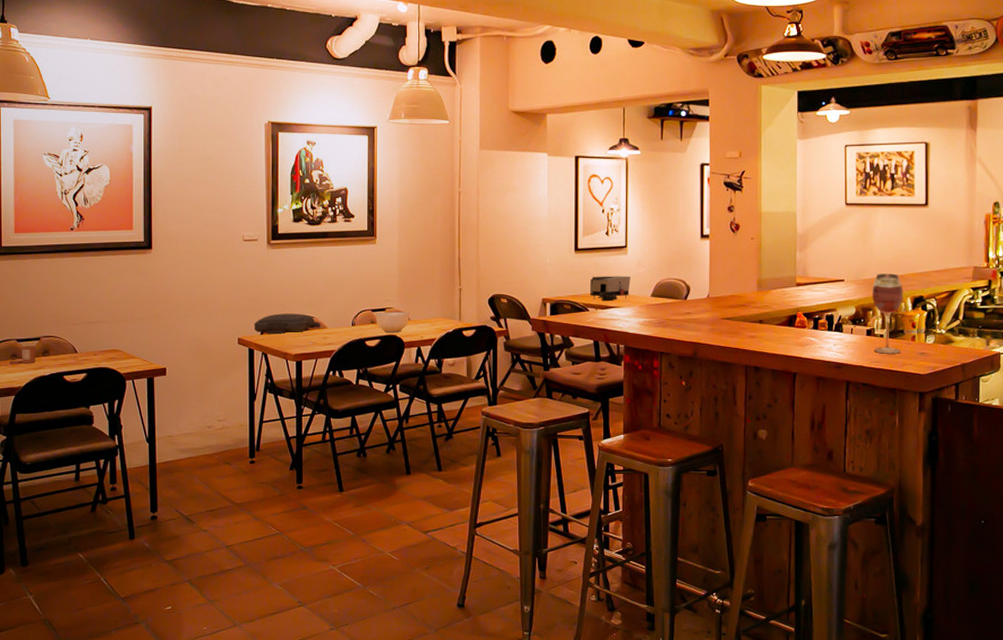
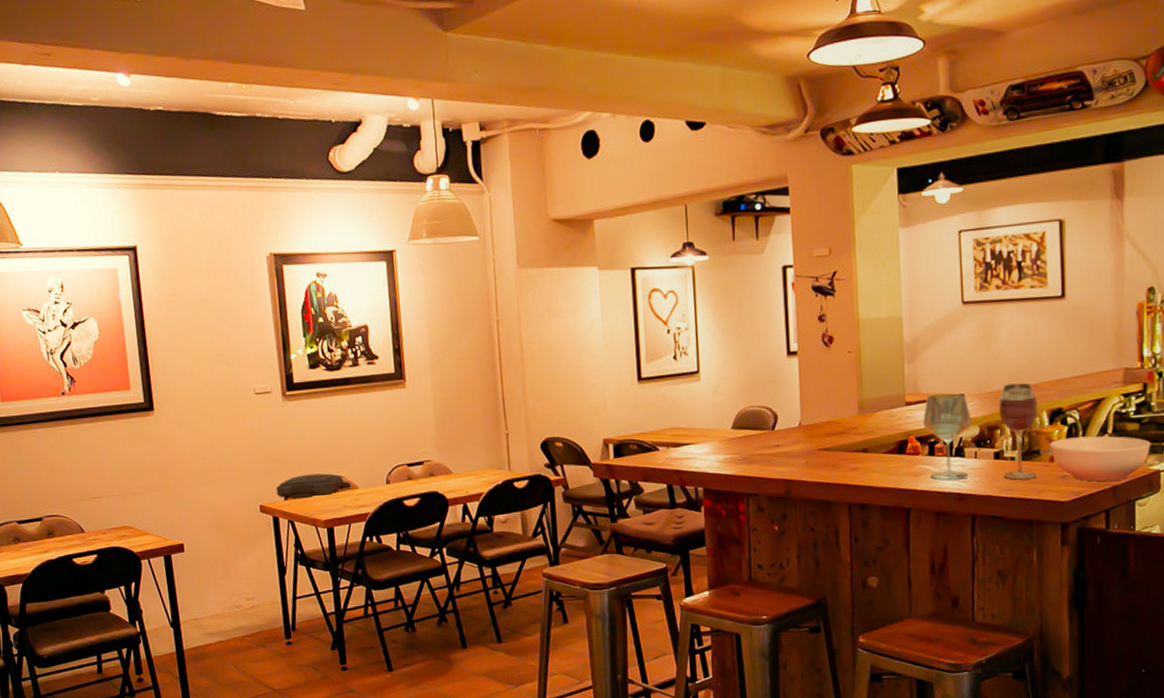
candle: present [10,345,36,364] -> none [12,526,41,549]
bowl: present [375,312,409,333] -> none [412,464,452,490]
projector: present [590,276,631,302] -> none [658,406,707,438]
wine glass: none [810,278,850,351] -> present [923,393,972,481]
bowl: none [911,321,994,359] -> present [1049,436,1151,482]

